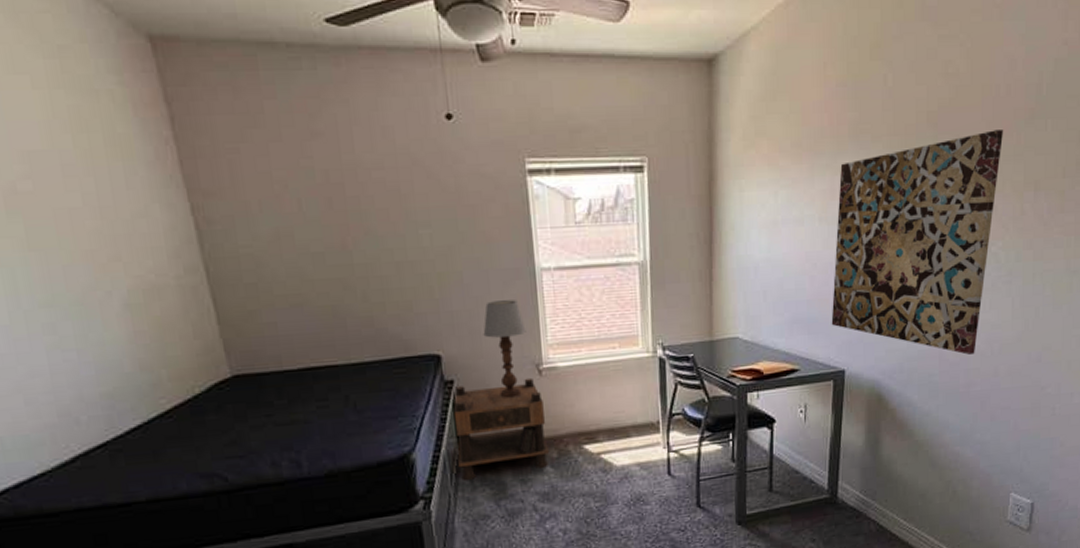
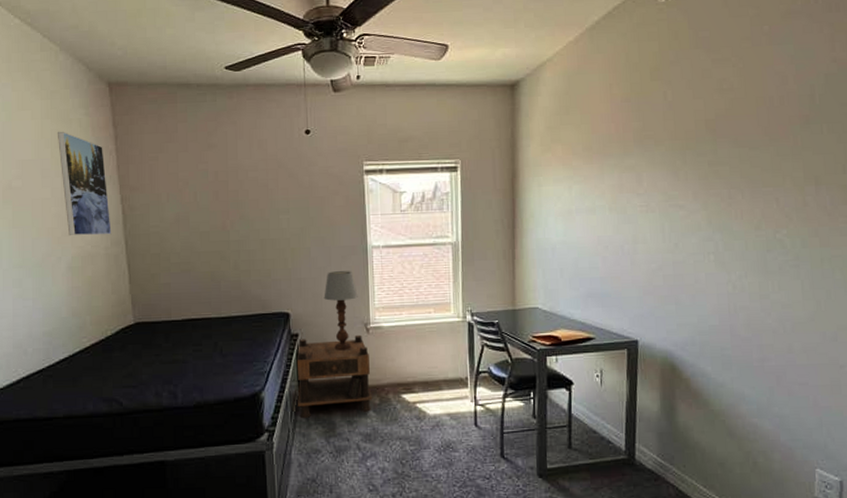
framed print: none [78,108,184,261] -> present [58,131,112,236]
wall art: present [831,130,1004,355] -> none [623,134,781,331]

